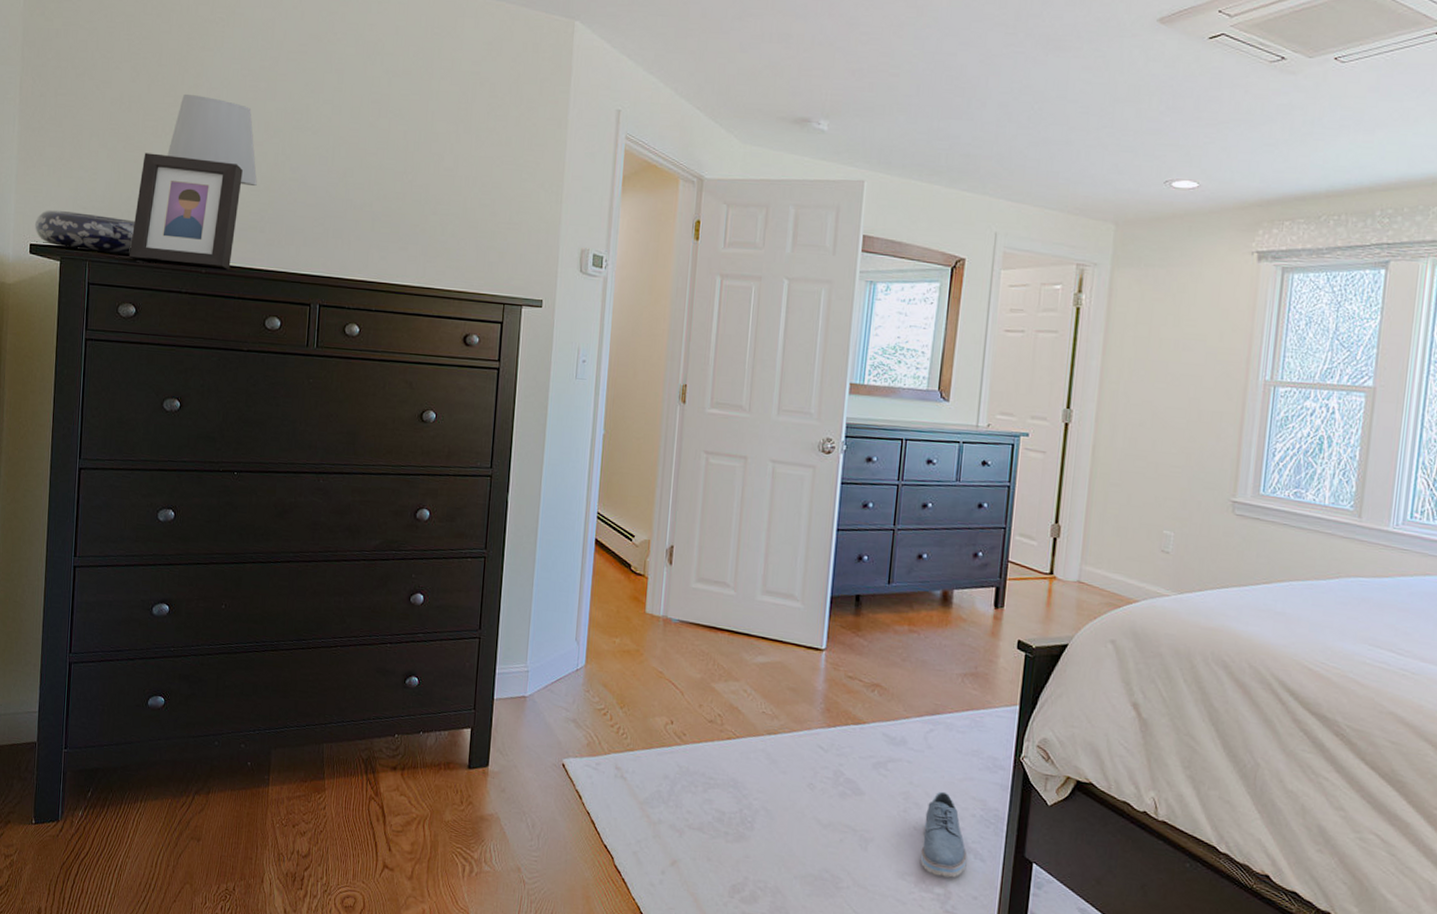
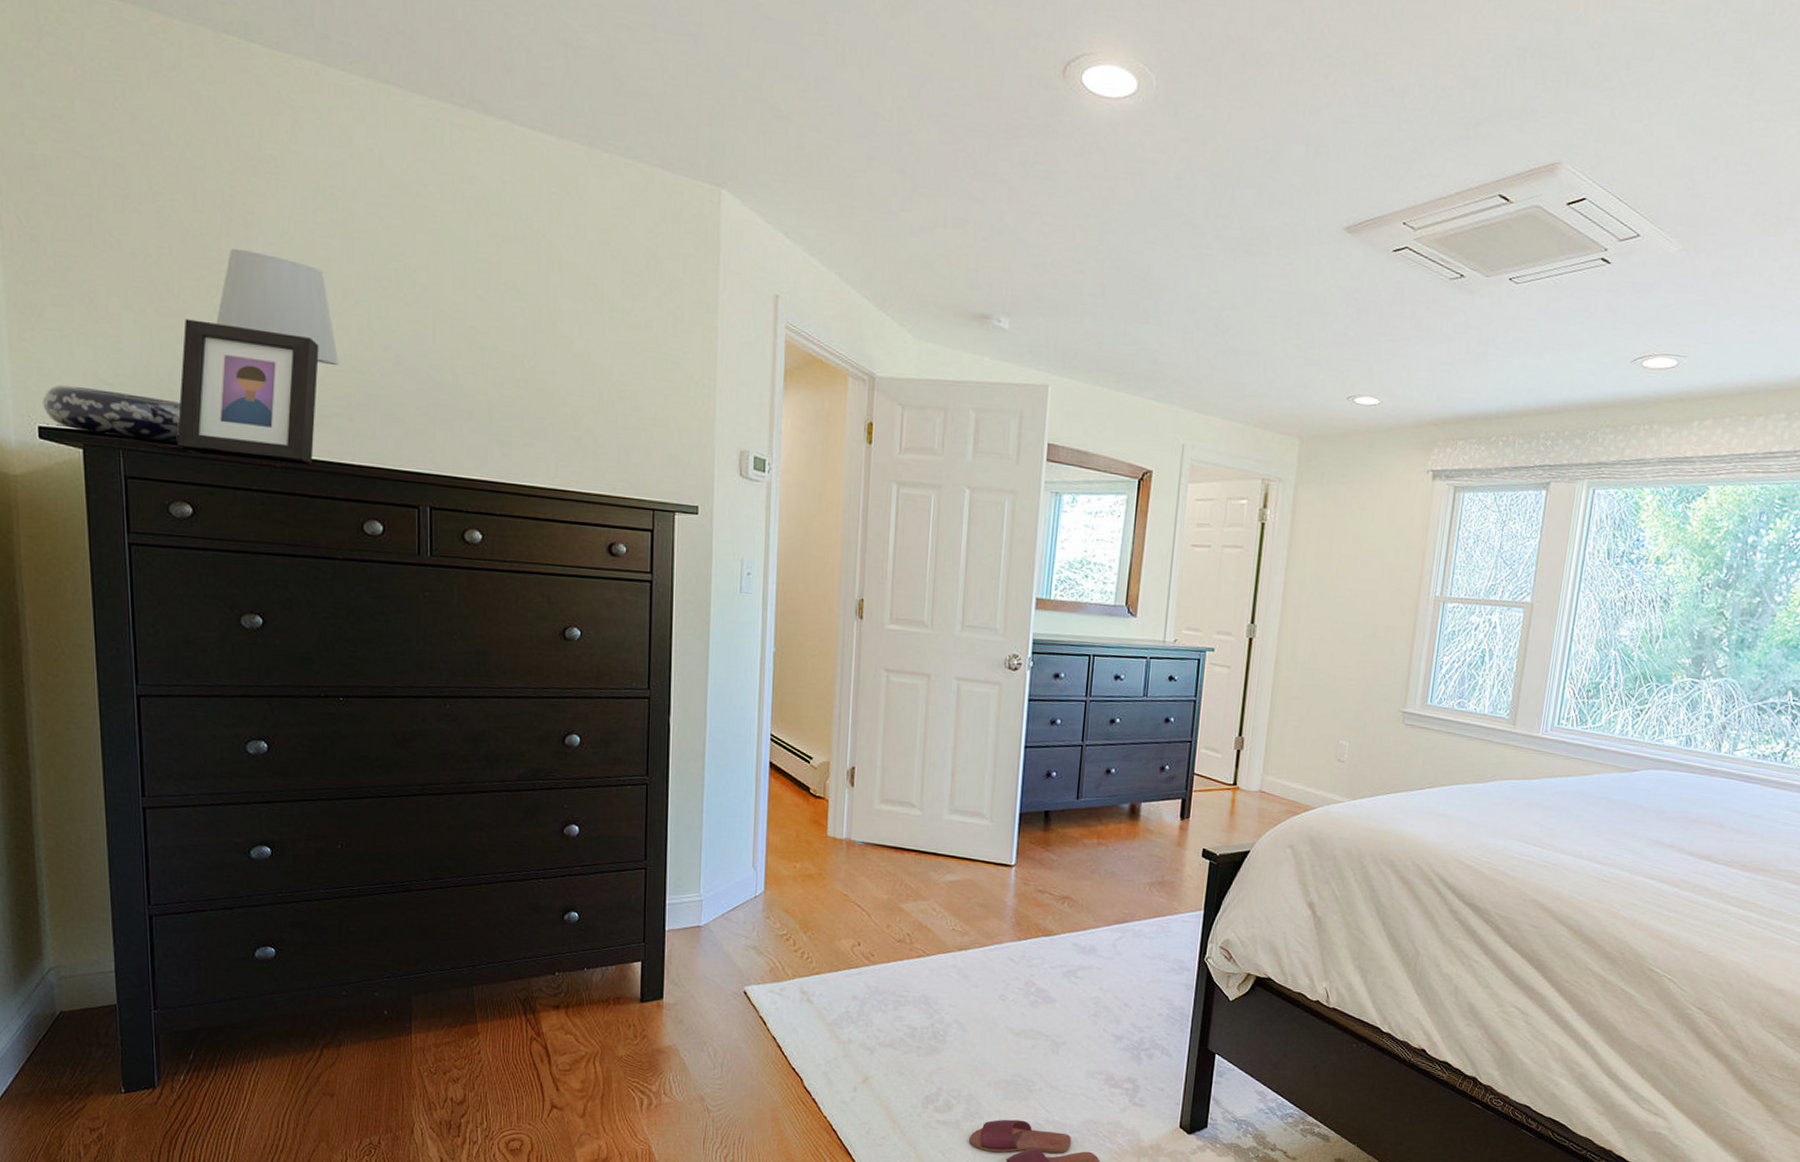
shoe: present [920,791,967,878] -> none [1109,994,1155,1073]

